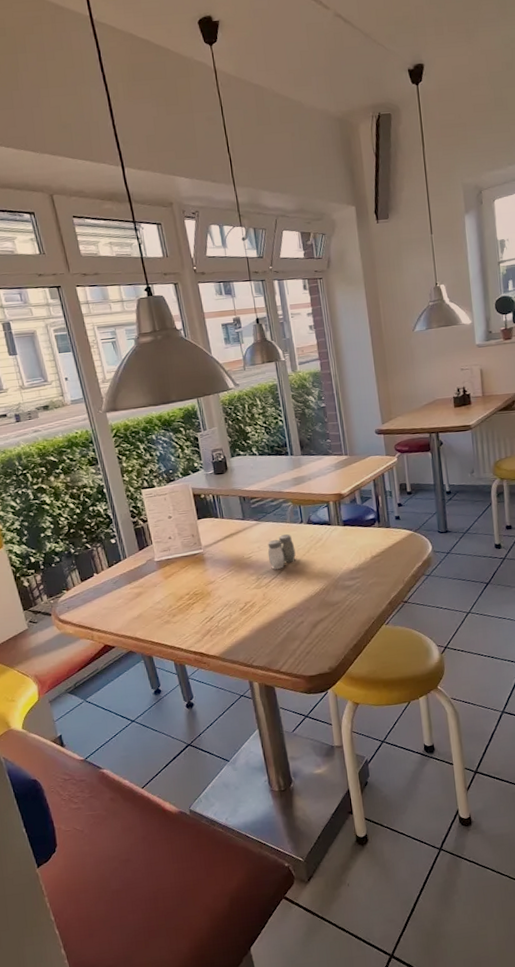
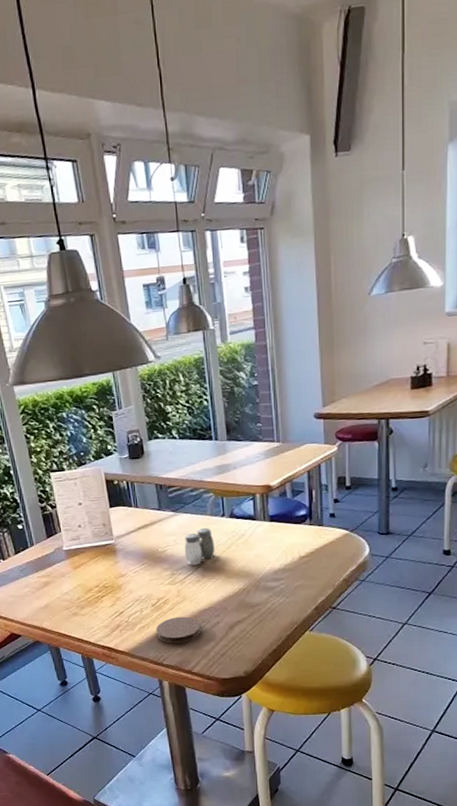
coaster: none [244,618,287,645] -> present [156,616,201,644]

